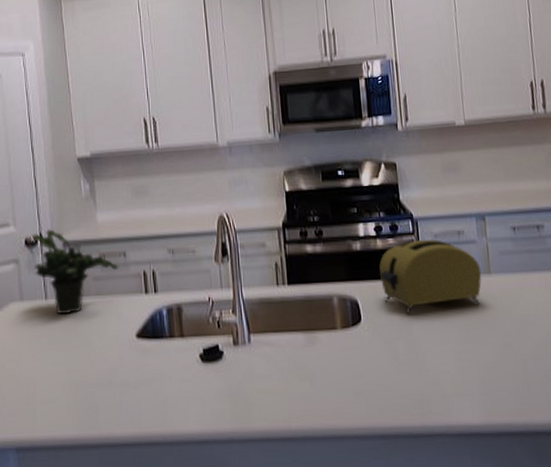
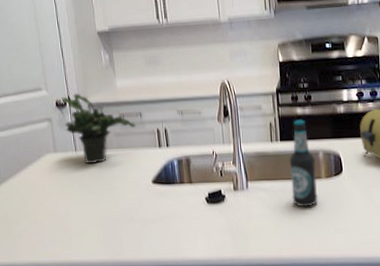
bottle: none [298,259,334,365] -> present [289,119,318,207]

